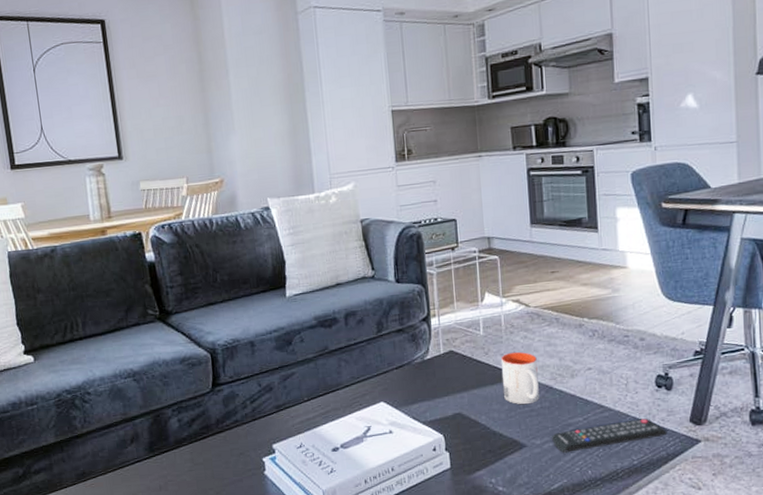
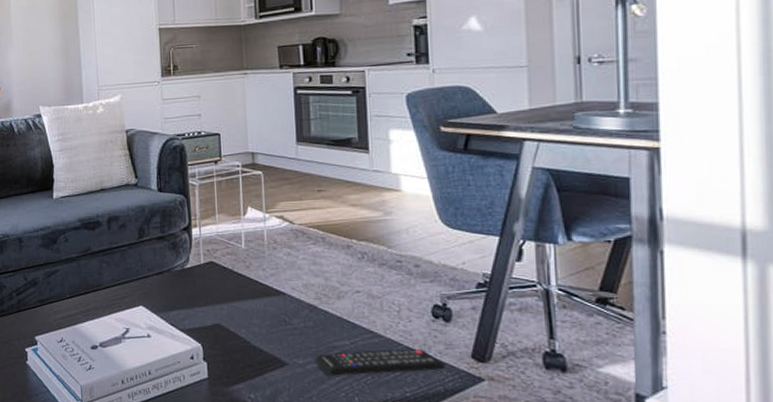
mug: present [501,351,539,405] -> none [263,268,303,322]

